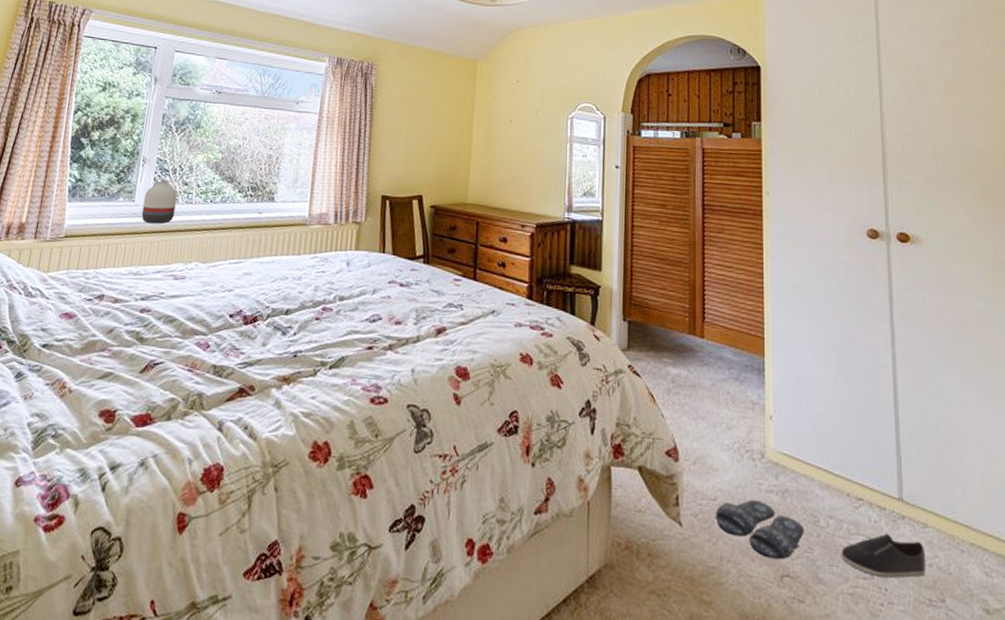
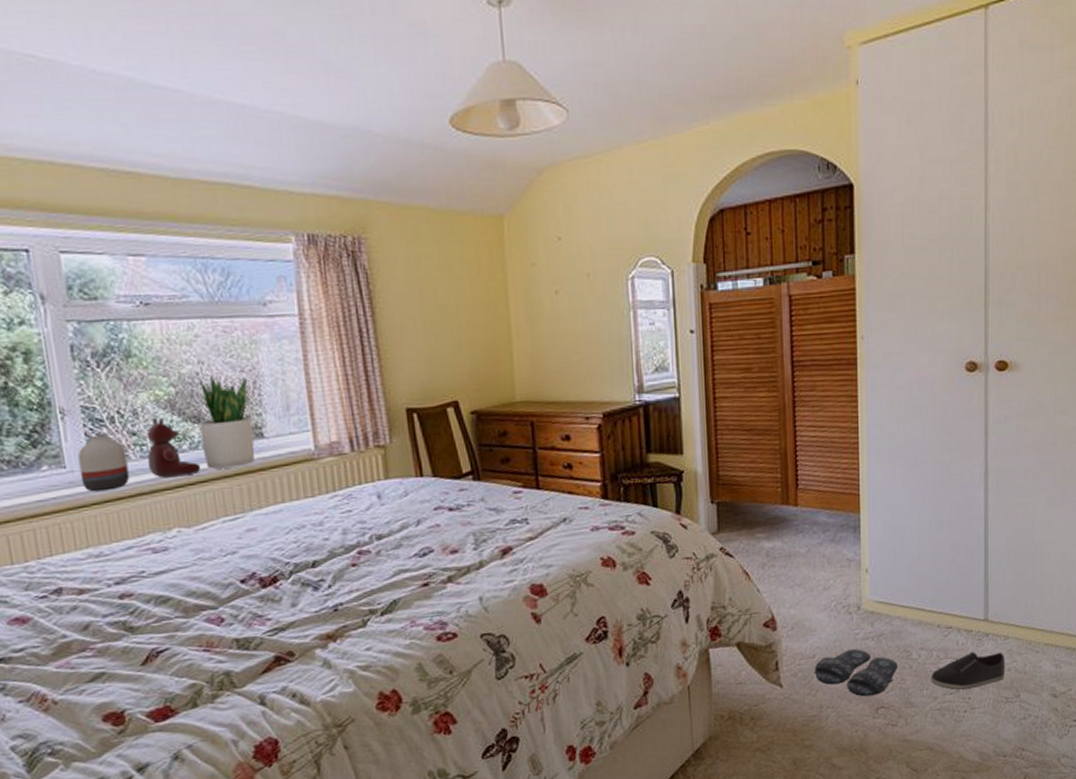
teddy bear: none [188,174,225,222] -> present [146,417,202,478]
planter: none [228,148,272,222] -> present [198,374,255,469]

